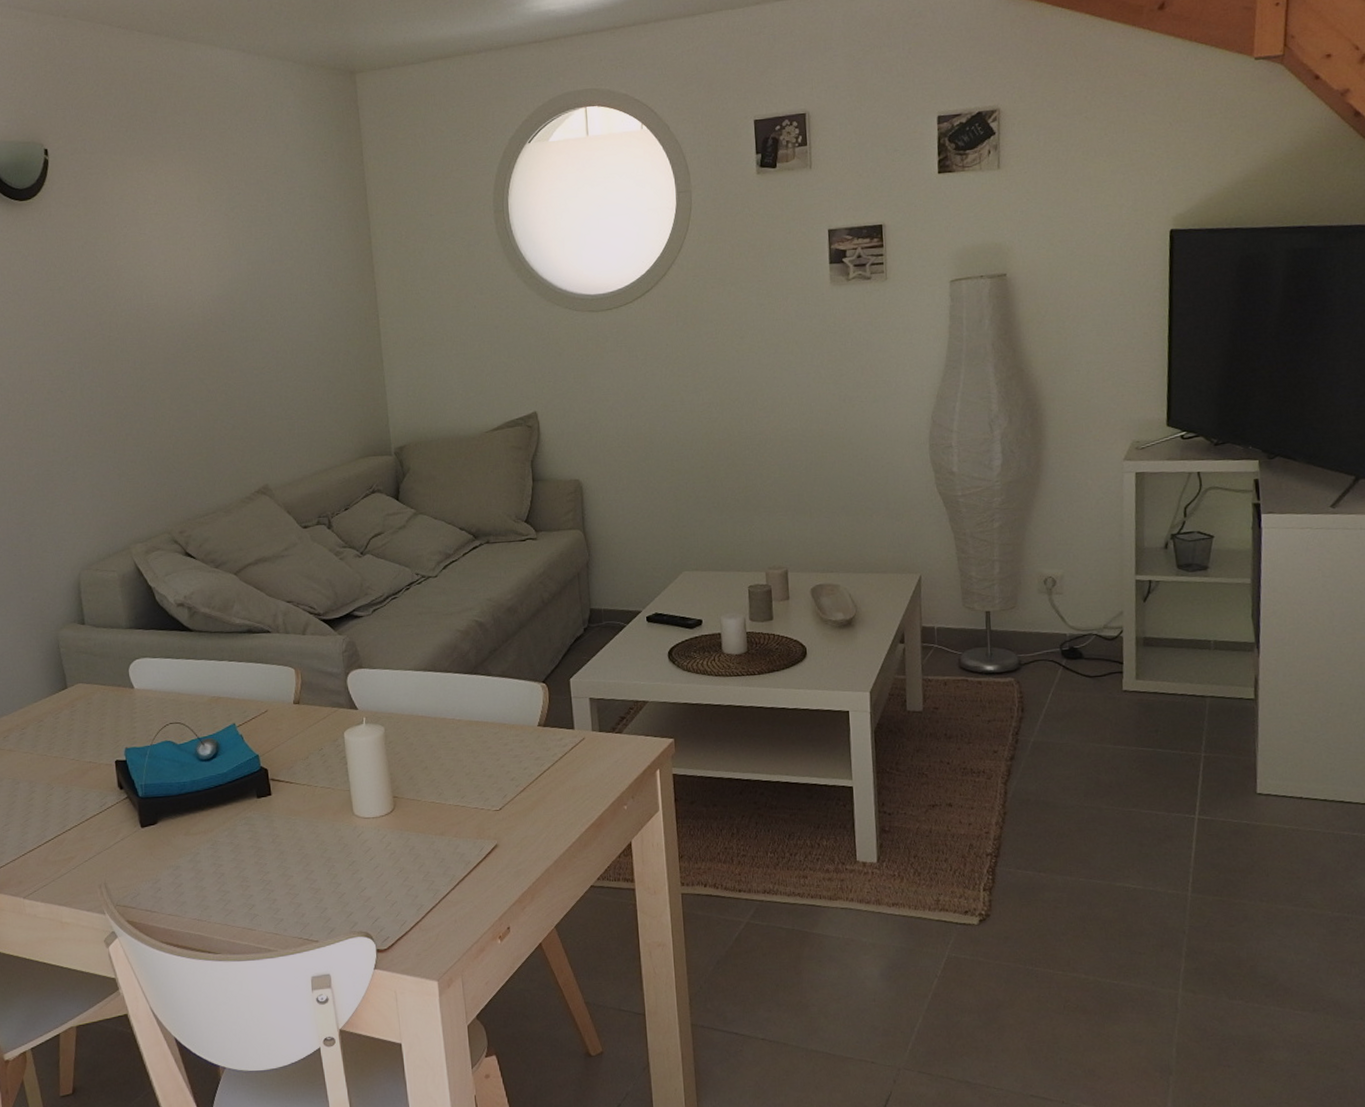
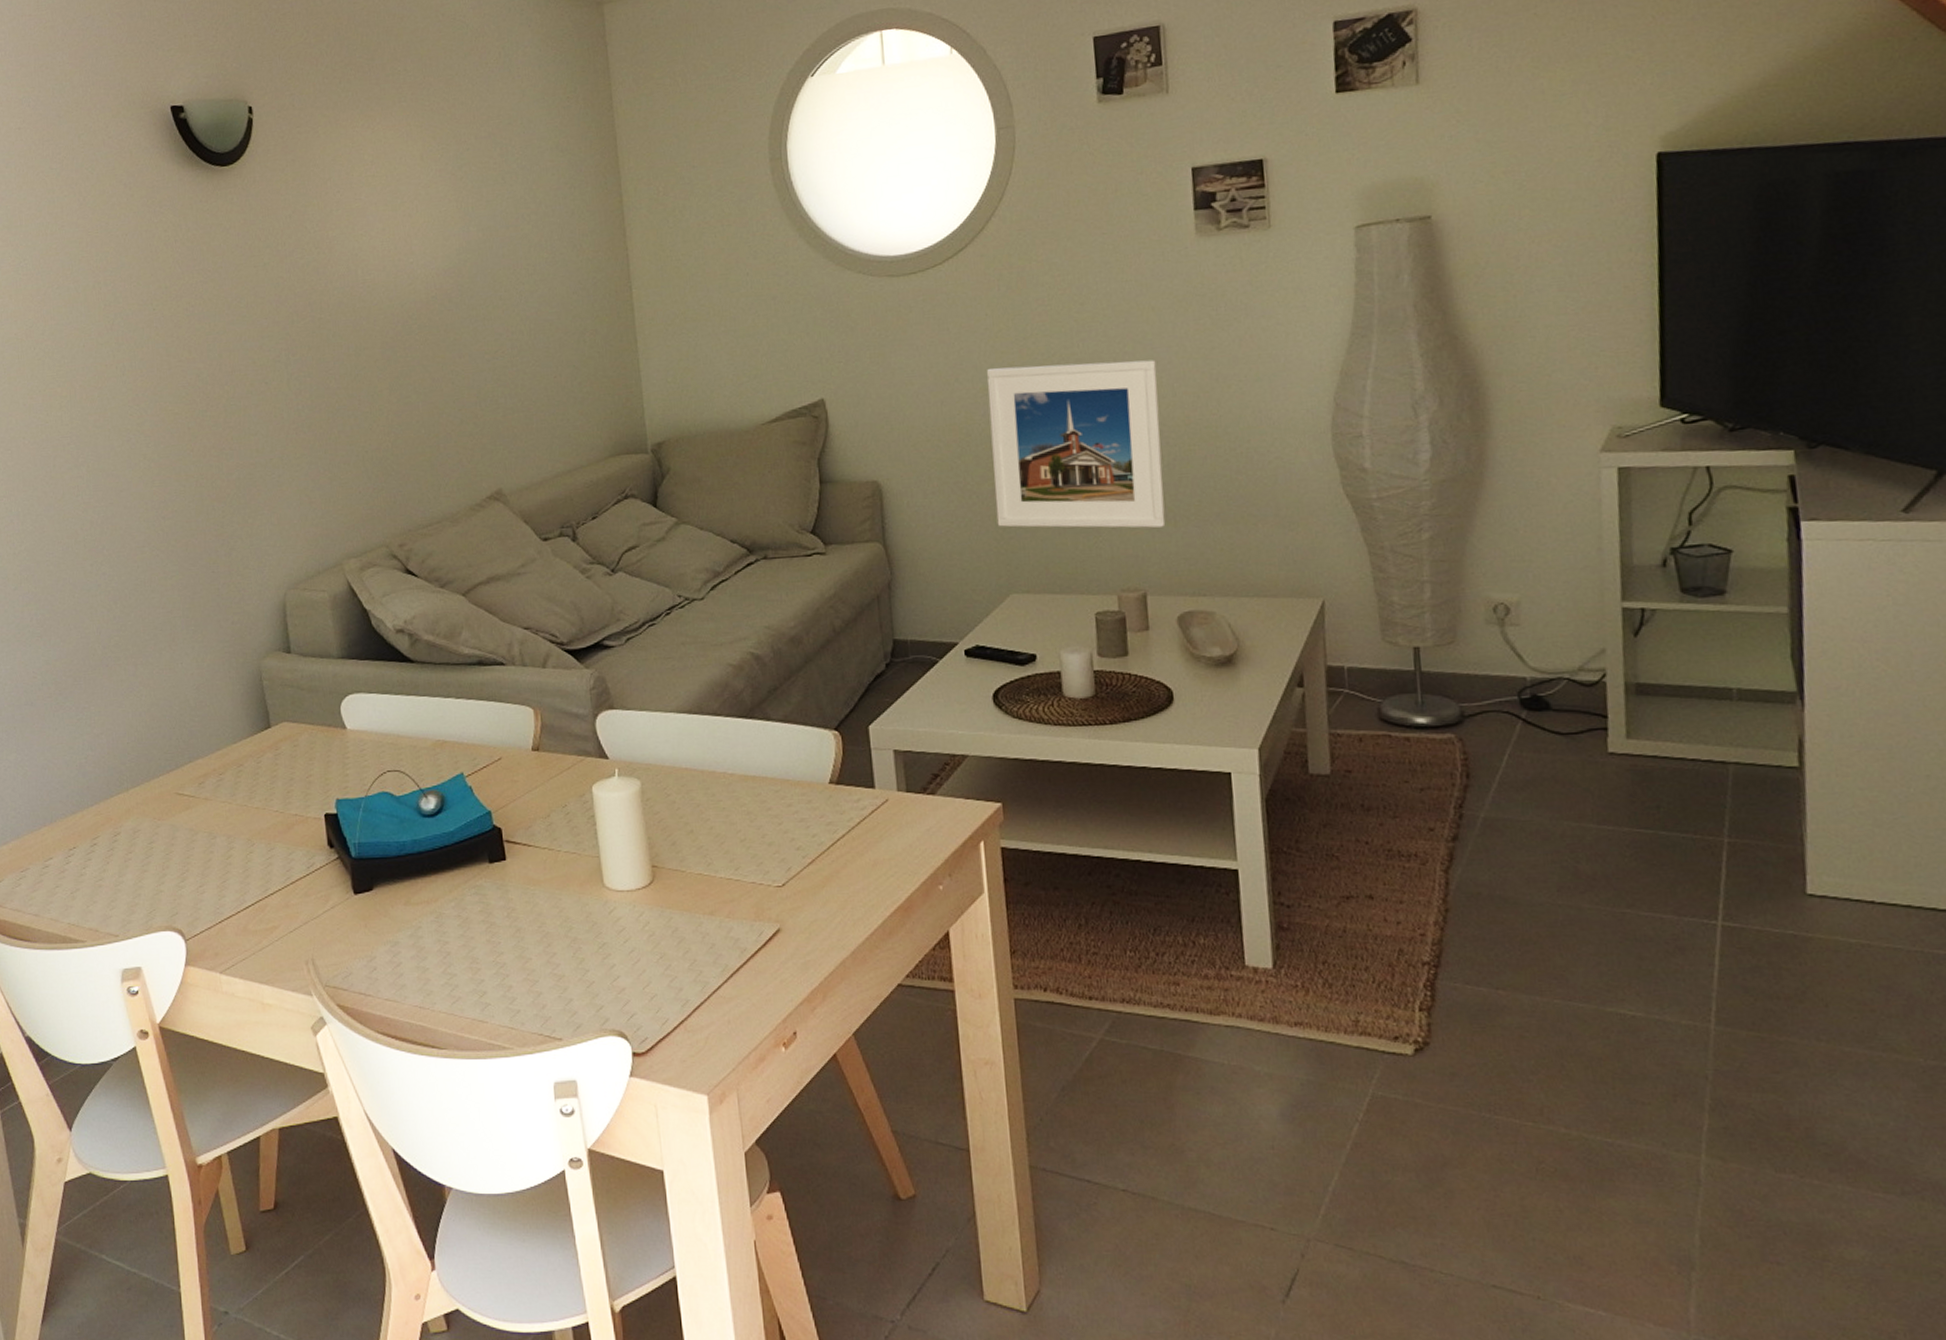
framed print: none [666,384,803,519] -> present [986,360,1166,528]

